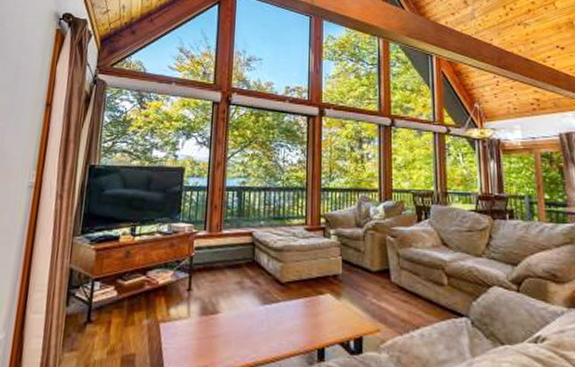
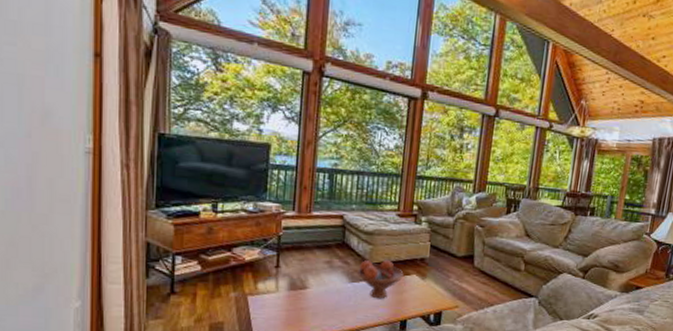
fruit bowl: none [269,277,317,324] -> present [357,259,404,299]

